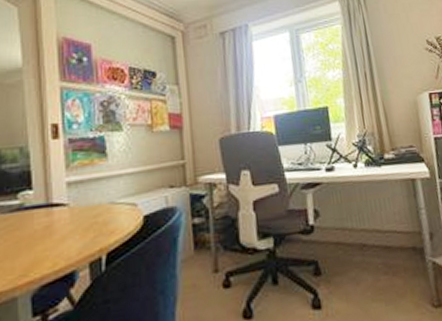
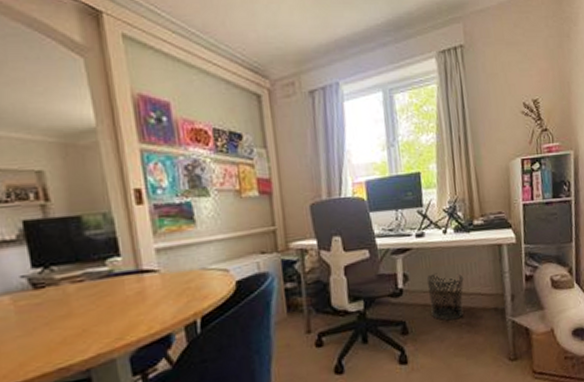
waste bin: none [338,209,380,261] -> present [426,273,464,321]

